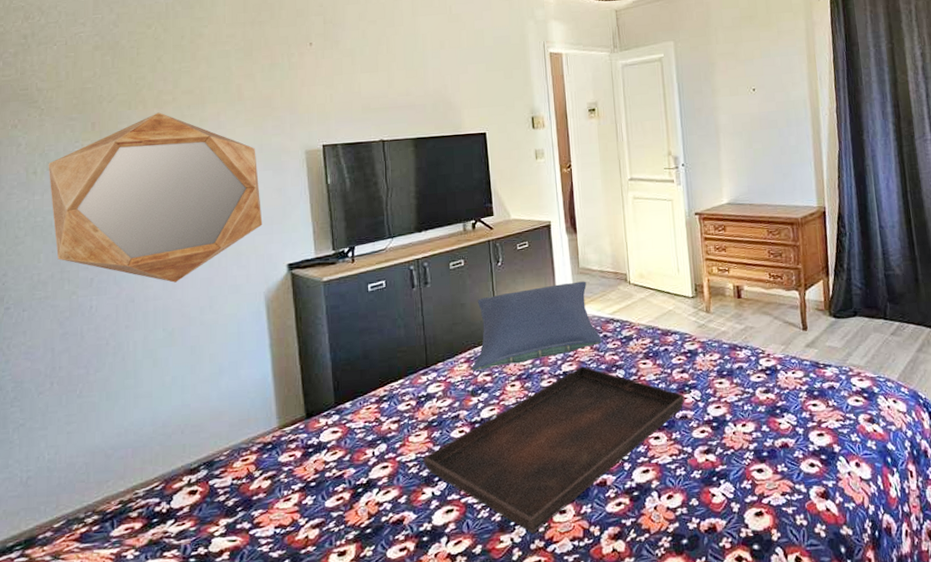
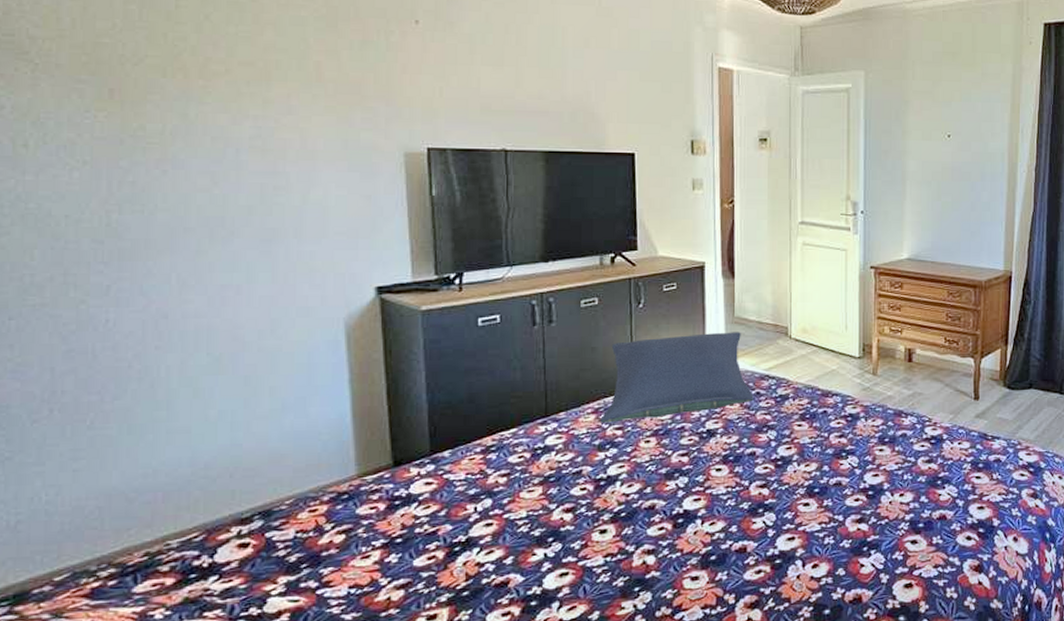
home mirror: present [48,112,263,283] -> none [45,85,345,298]
serving tray: present [424,366,685,533] -> none [536,425,841,600]

